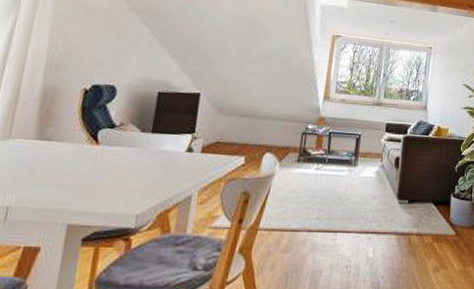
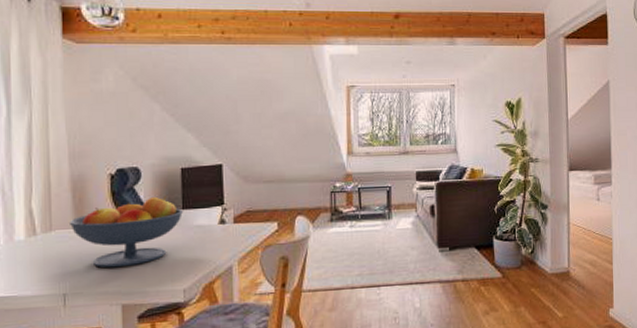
fruit bowl: none [30,116,152,185] -> present [70,196,183,268]

